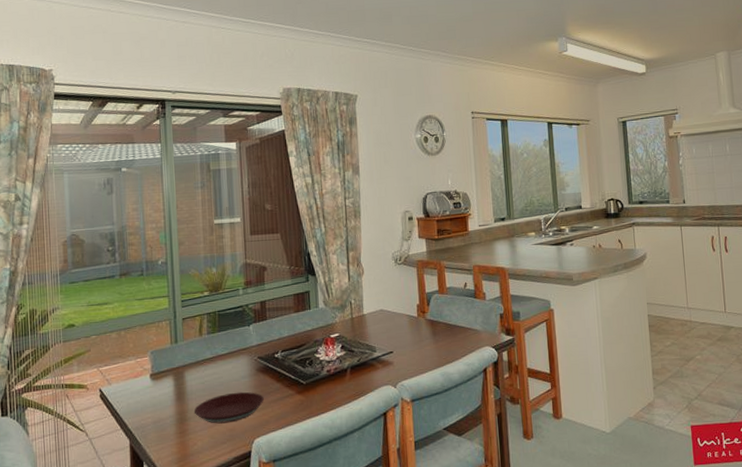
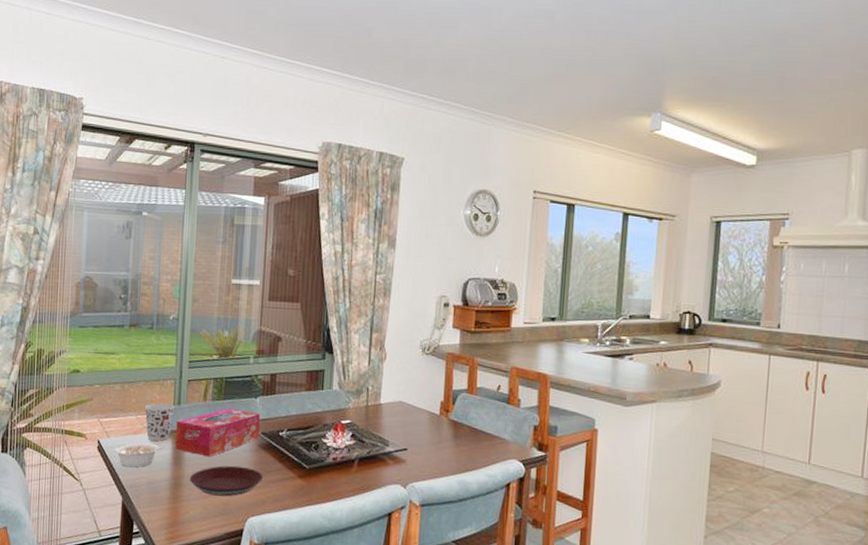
legume: none [117,384,168,411] -> present [114,443,166,468]
cup: none [142,343,172,381] -> present [144,403,175,441]
tissue box: none [175,339,256,388] -> present [175,408,260,457]

